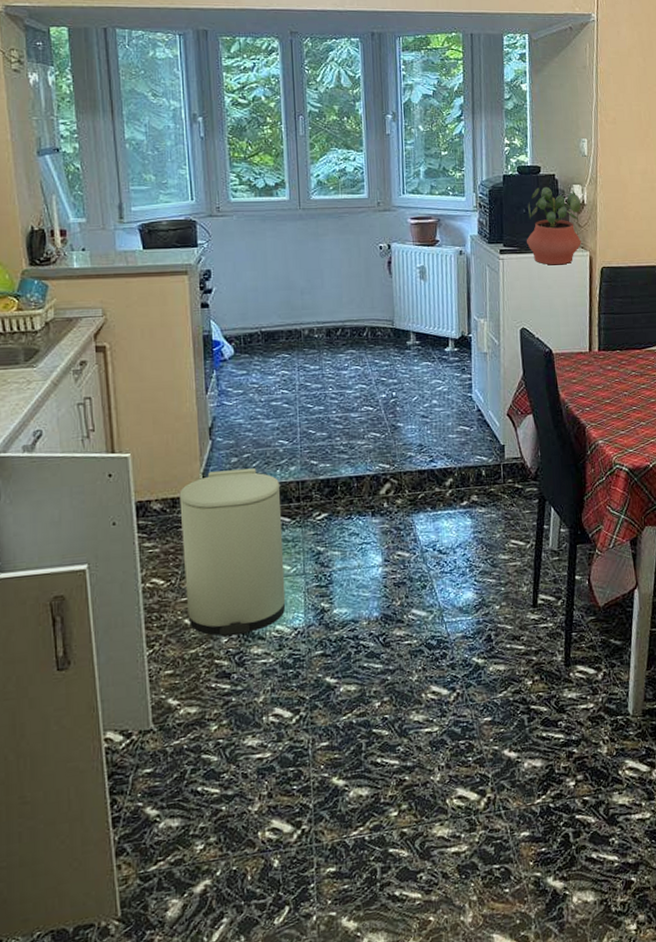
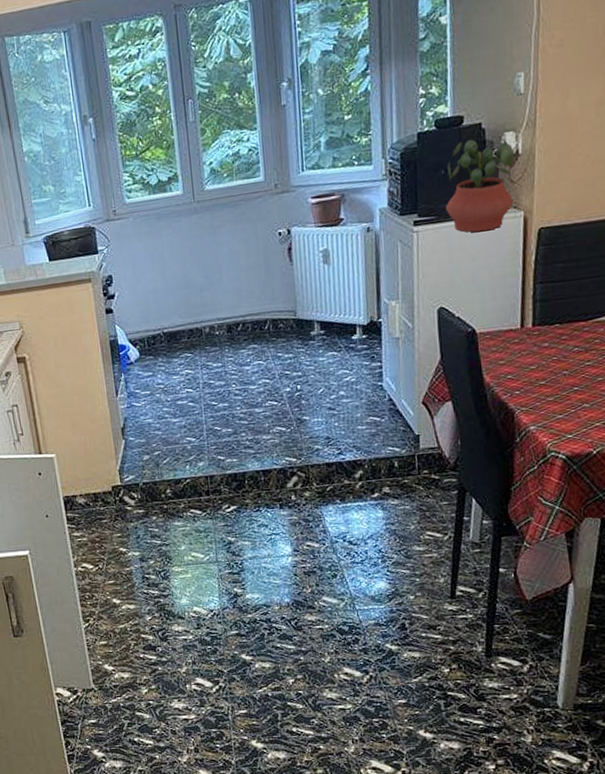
pedal bin: present [179,468,286,637] -> none [100,464,201,615]

